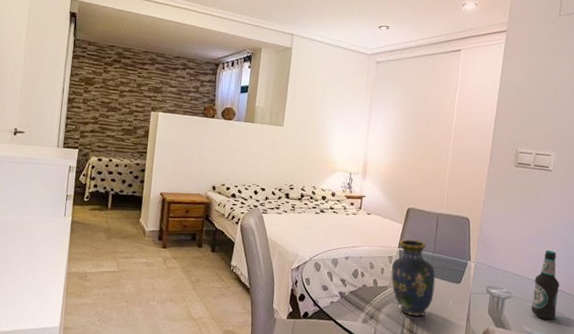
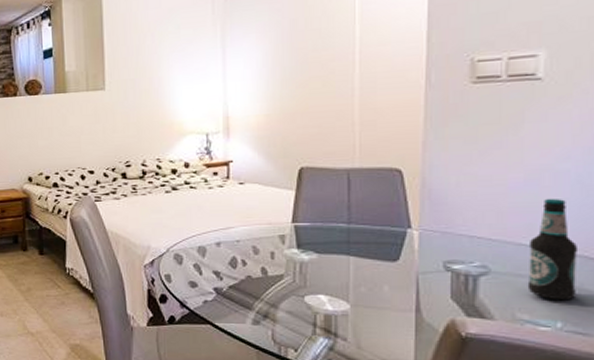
vase: present [391,239,436,317] -> none [286,209,357,311]

